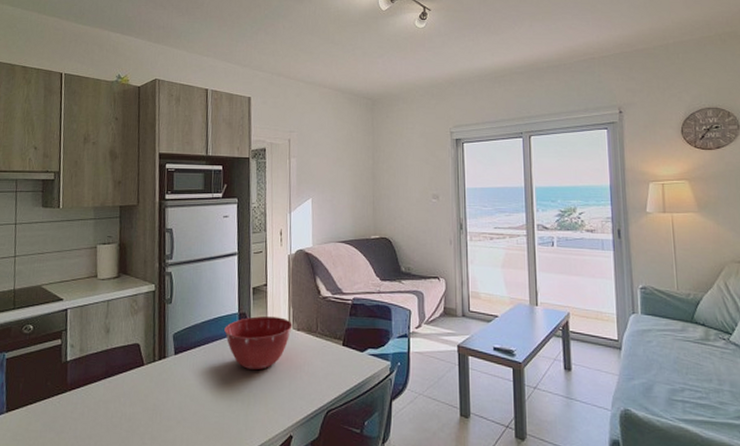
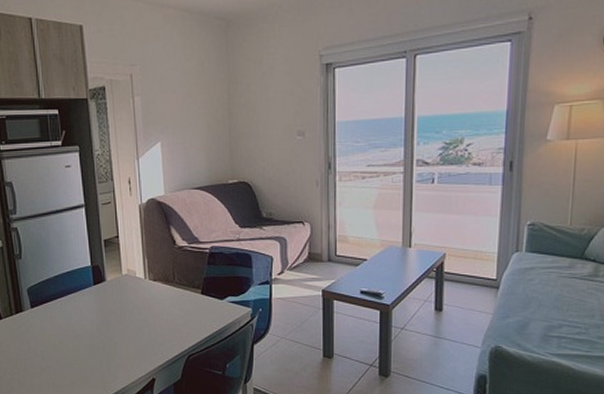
mixing bowl: present [224,315,292,370] -> none [78,267,148,319]

